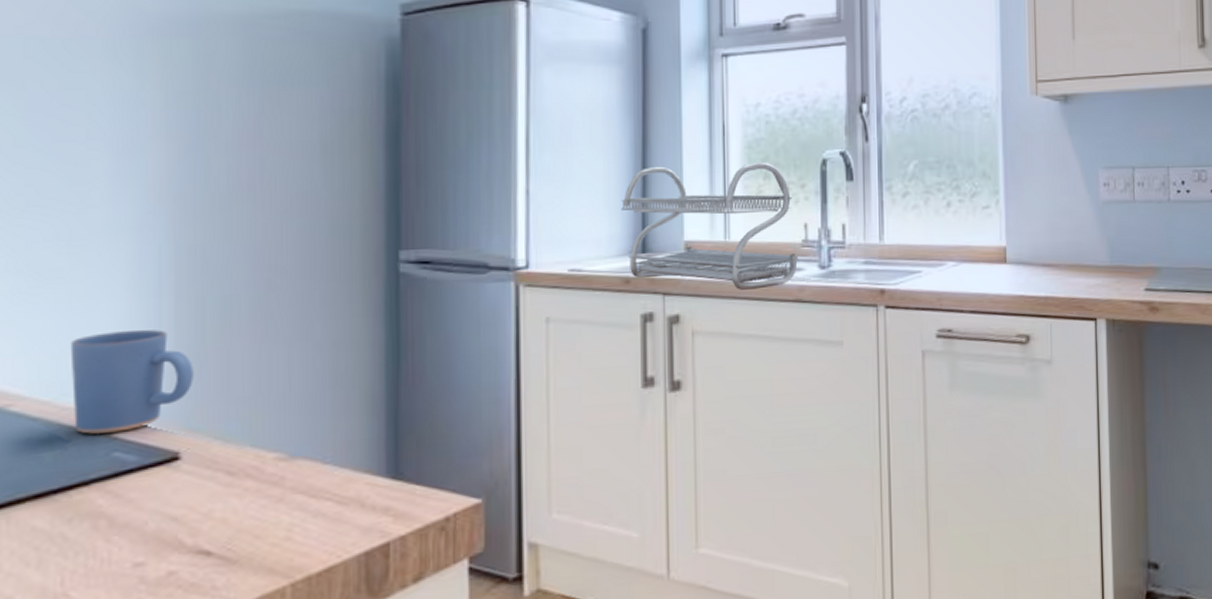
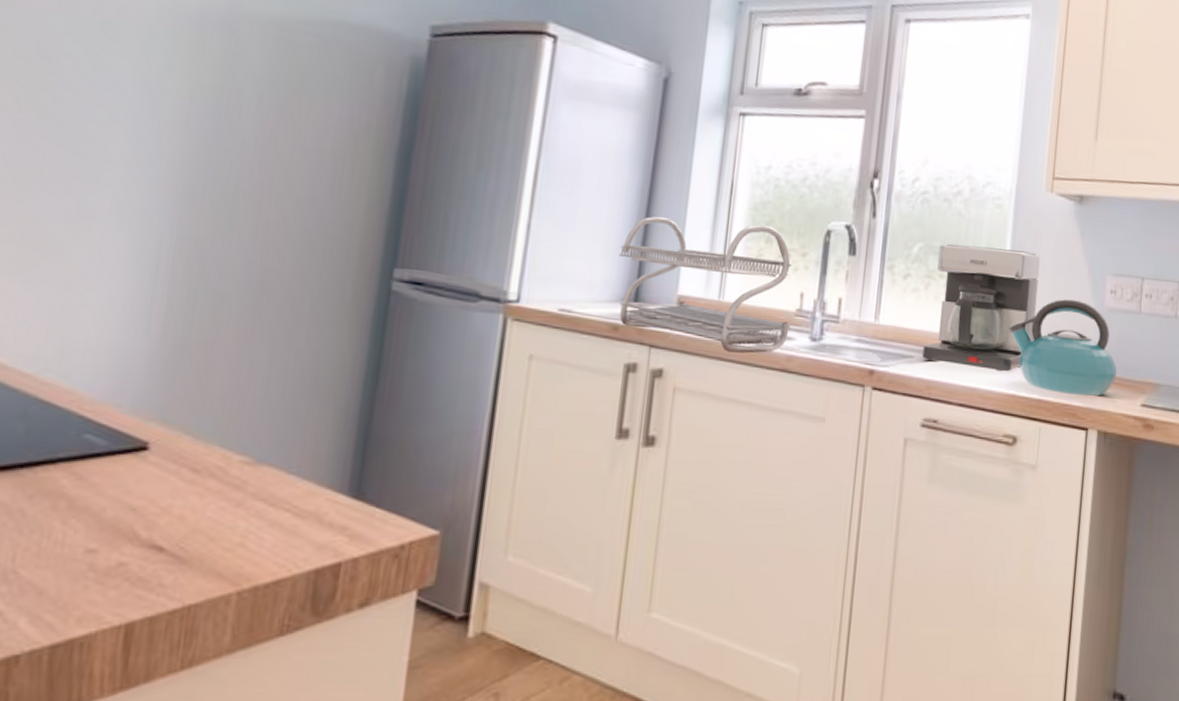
mug: present [70,330,194,434] -> none [51,312,176,414]
coffee maker: none [930,156,1035,275] -> present [922,244,1040,372]
kettle: none [1010,196,1119,289] -> present [1008,298,1117,397]

